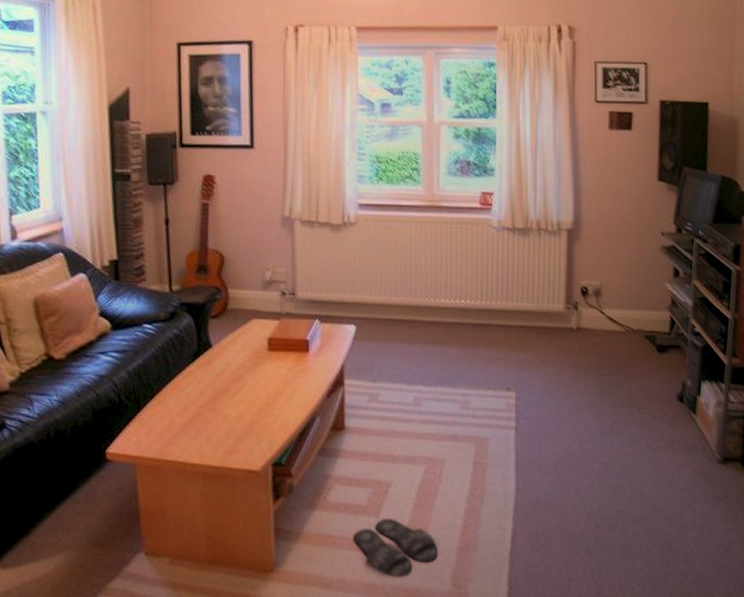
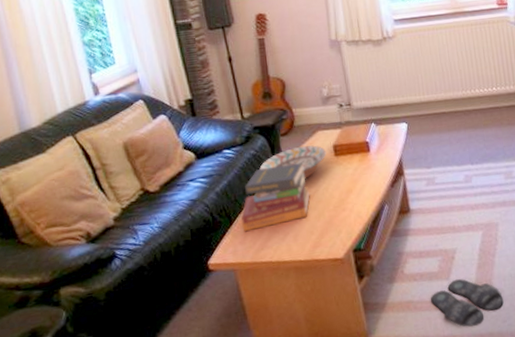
books: none [150,352,234,423] -> present [241,162,310,232]
decorative bowl: none [180,333,259,371] -> present [259,145,326,179]

